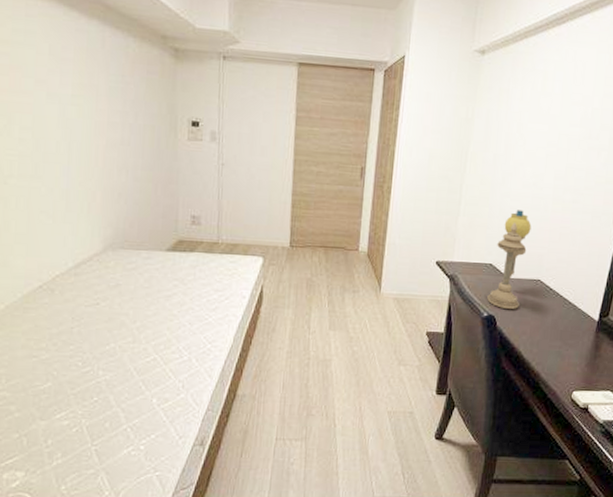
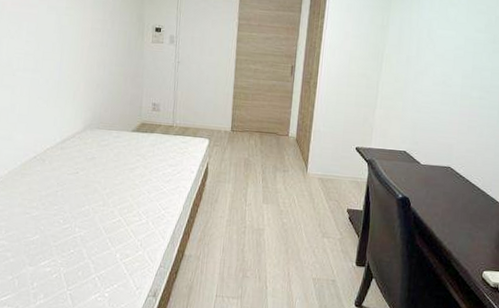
table lamp: present [487,210,532,309] -> none [402,104,442,192]

